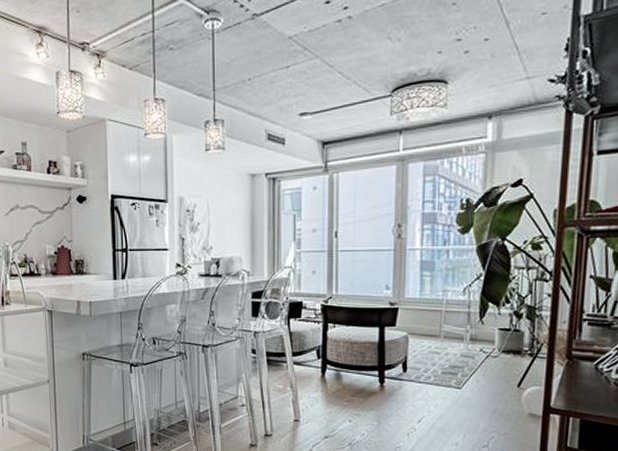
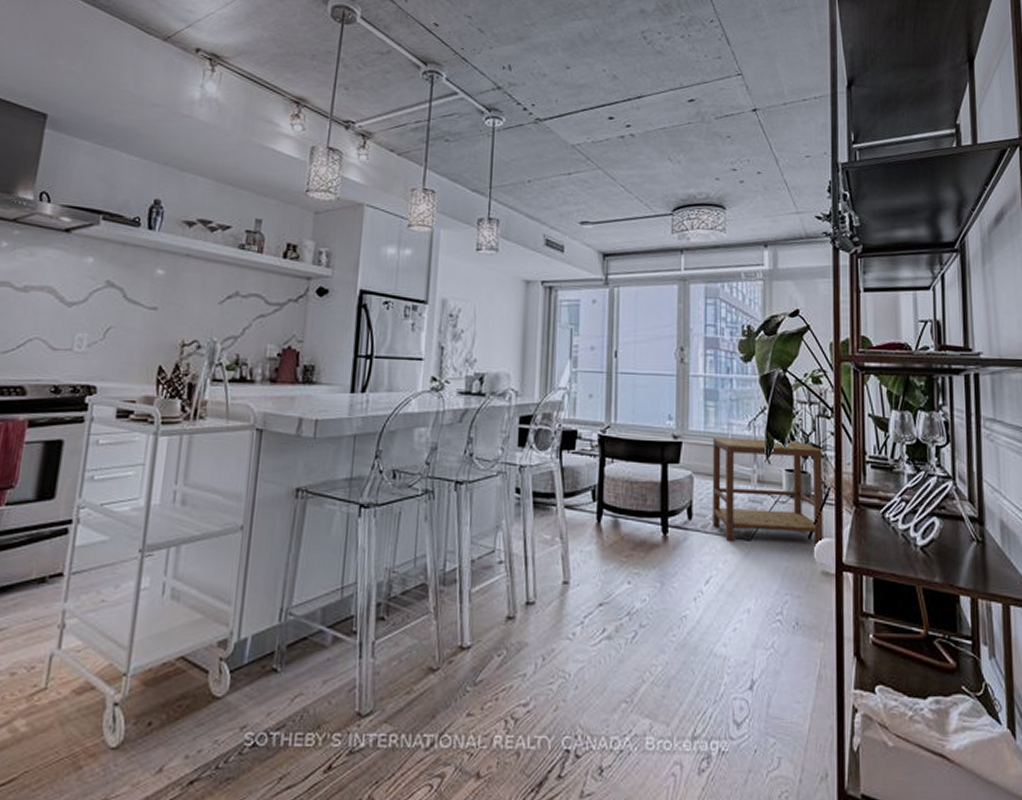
side table: none [425,302,538,394] -> present [711,437,823,547]

